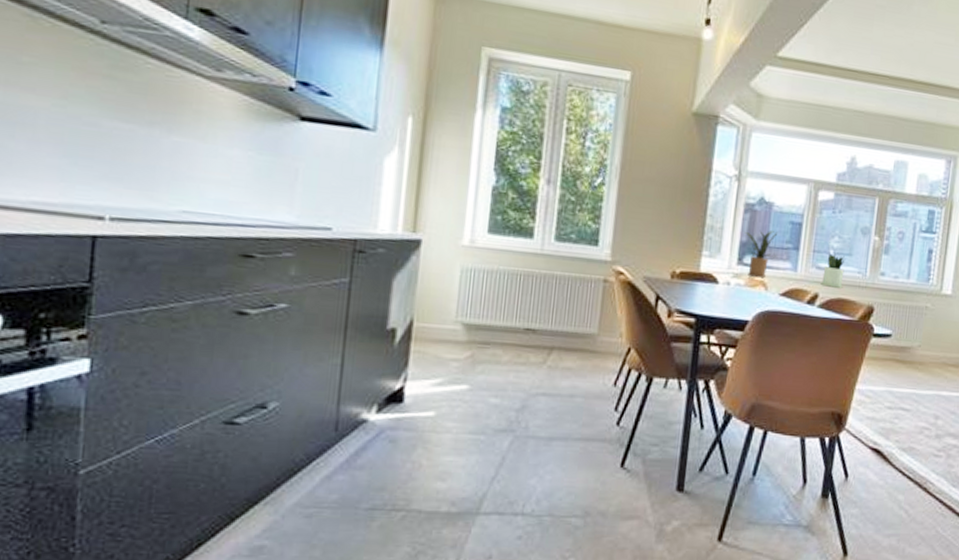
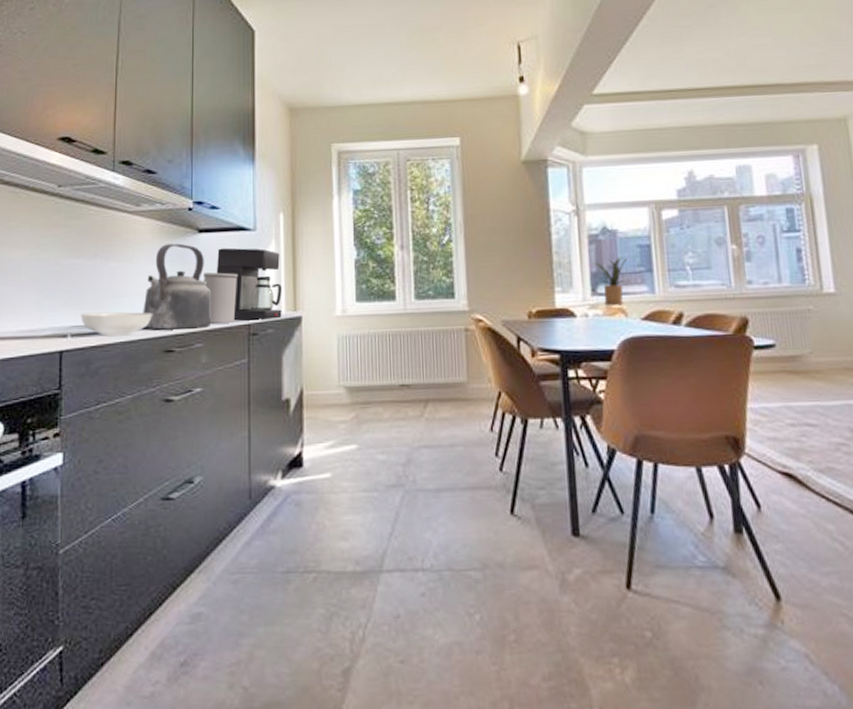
bowl: none [124,193,230,230] -> present [80,311,153,337]
kettle: none [215,126,310,237] -> present [143,243,212,331]
canister: none [301,170,348,236] -> present [203,272,239,324]
coffee maker: none [318,144,403,239] -> present [216,247,282,321]
planter: present [820,253,846,289] -> none [683,269,710,305]

